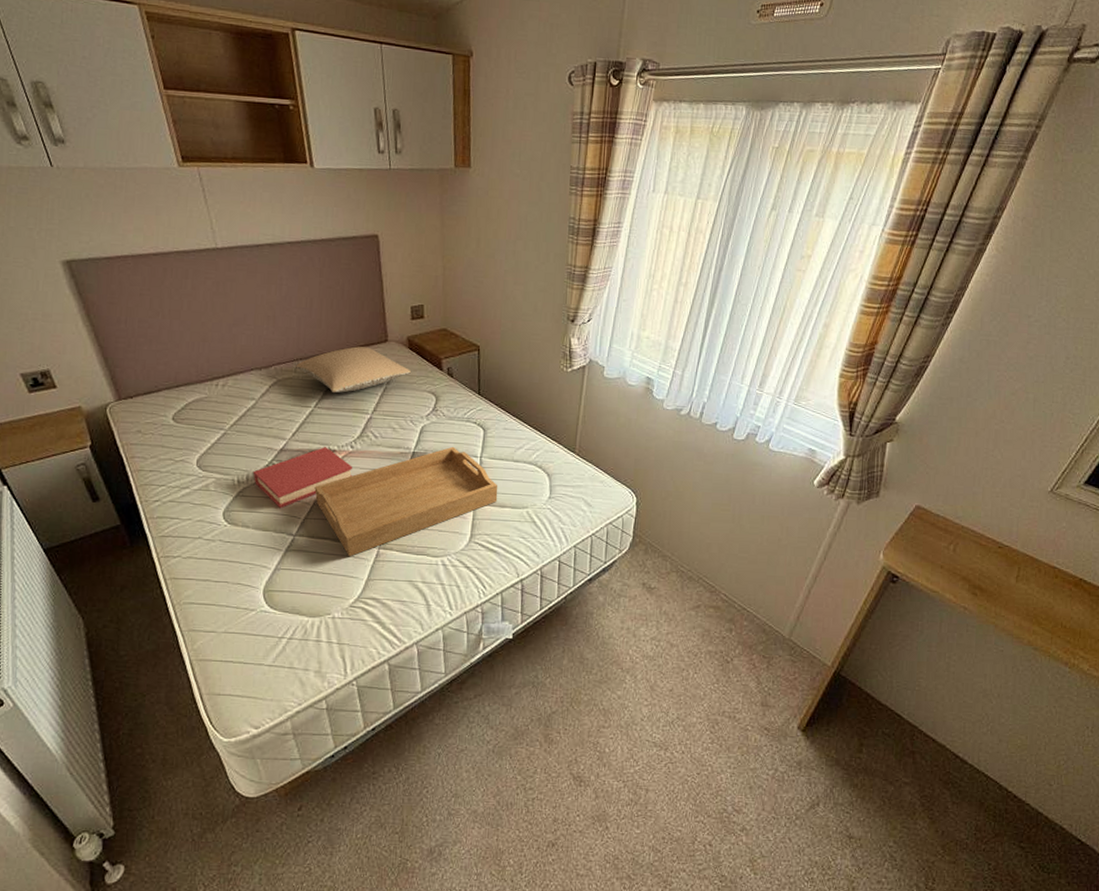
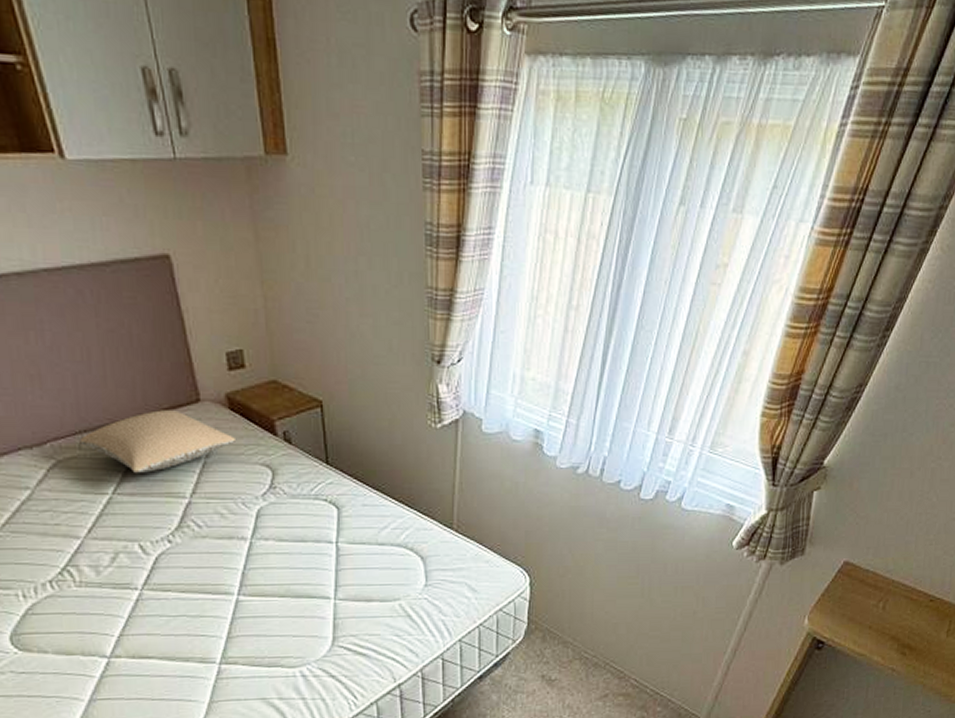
hardback book: present [252,447,353,509] -> none [41,544,175,626]
serving tray: present [314,446,498,557] -> none [127,531,362,678]

